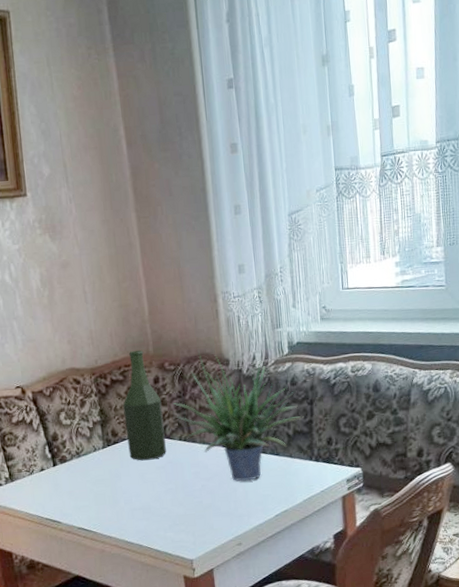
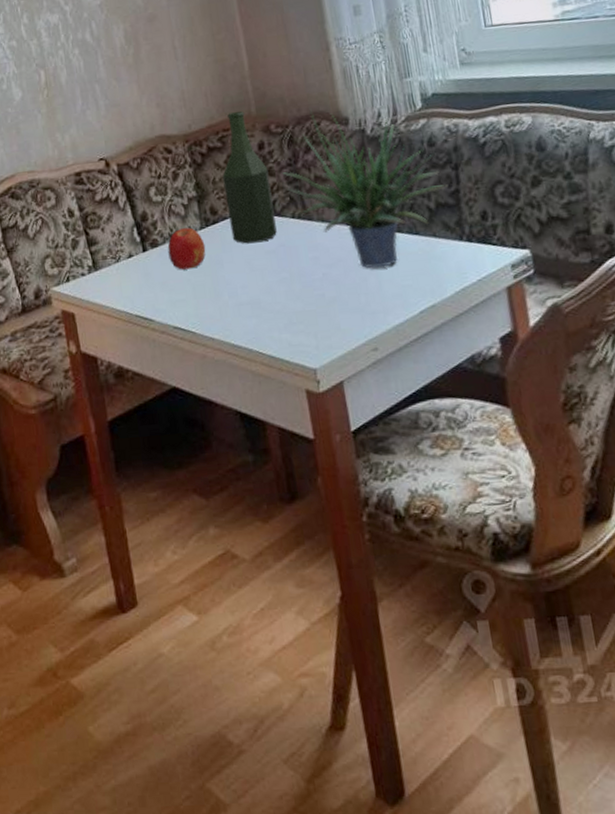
fruit: none [74,447,107,482] -> present [167,227,206,270]

